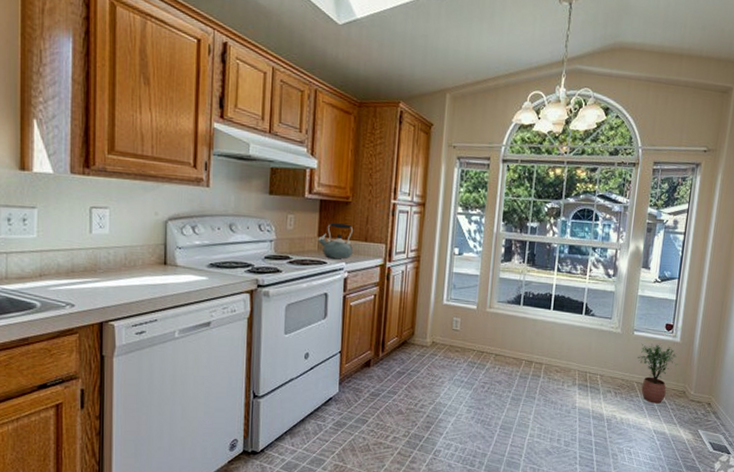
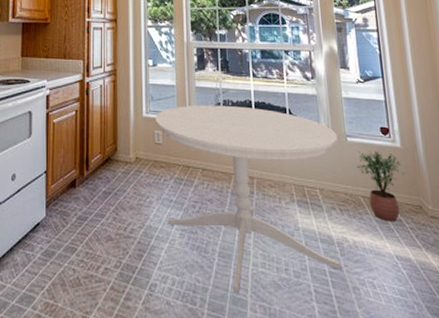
kettle: present [318,223,354,260] -> none [21,43,54,77]
dining table: none [455,295,627,457] -> present [155,105,341,292]

